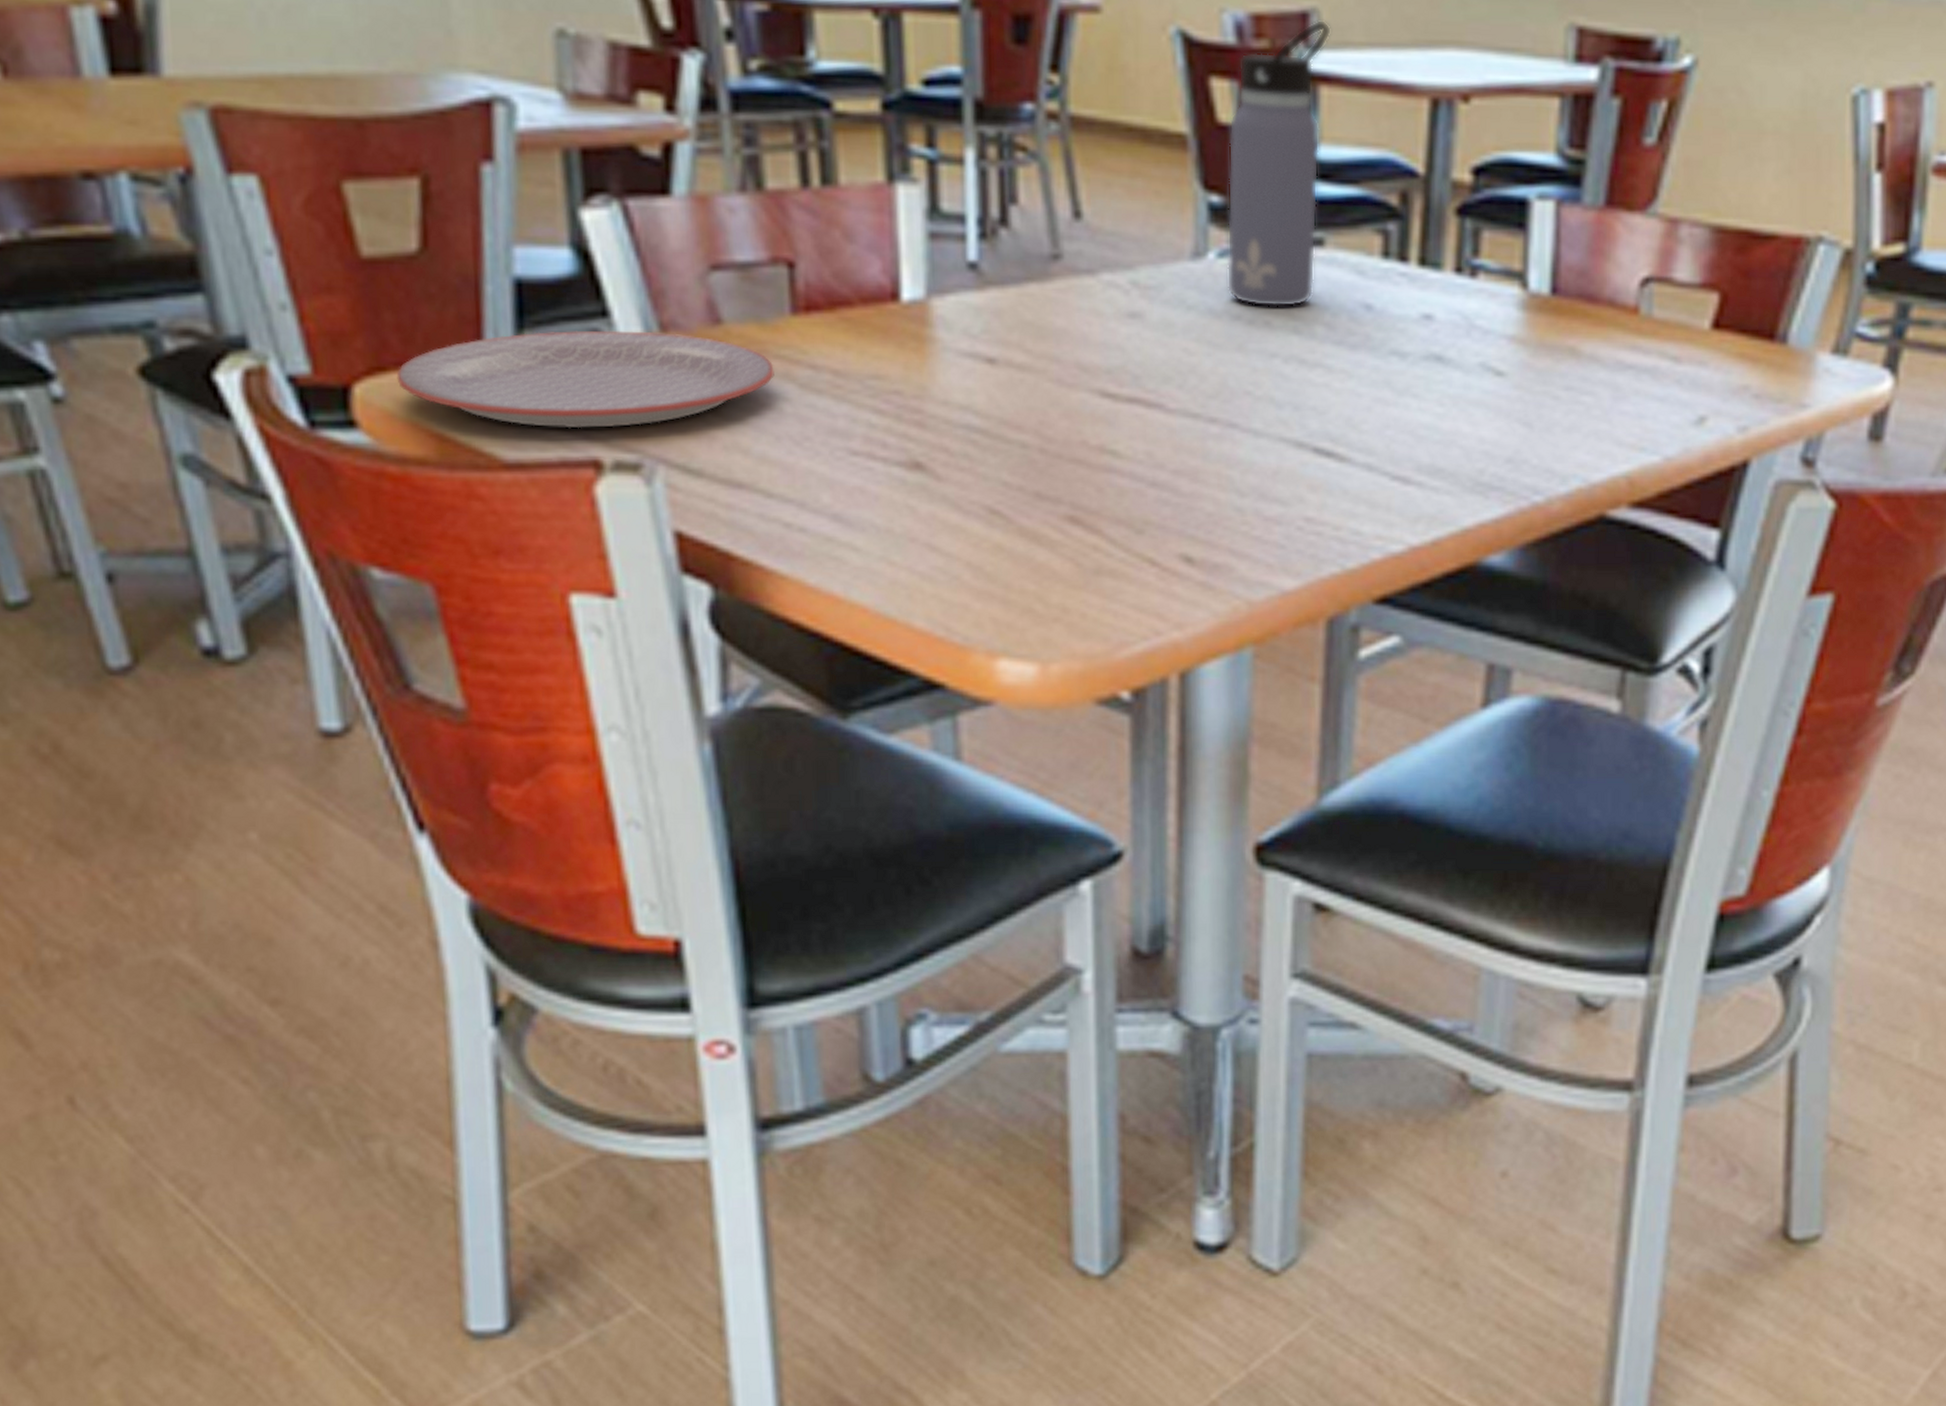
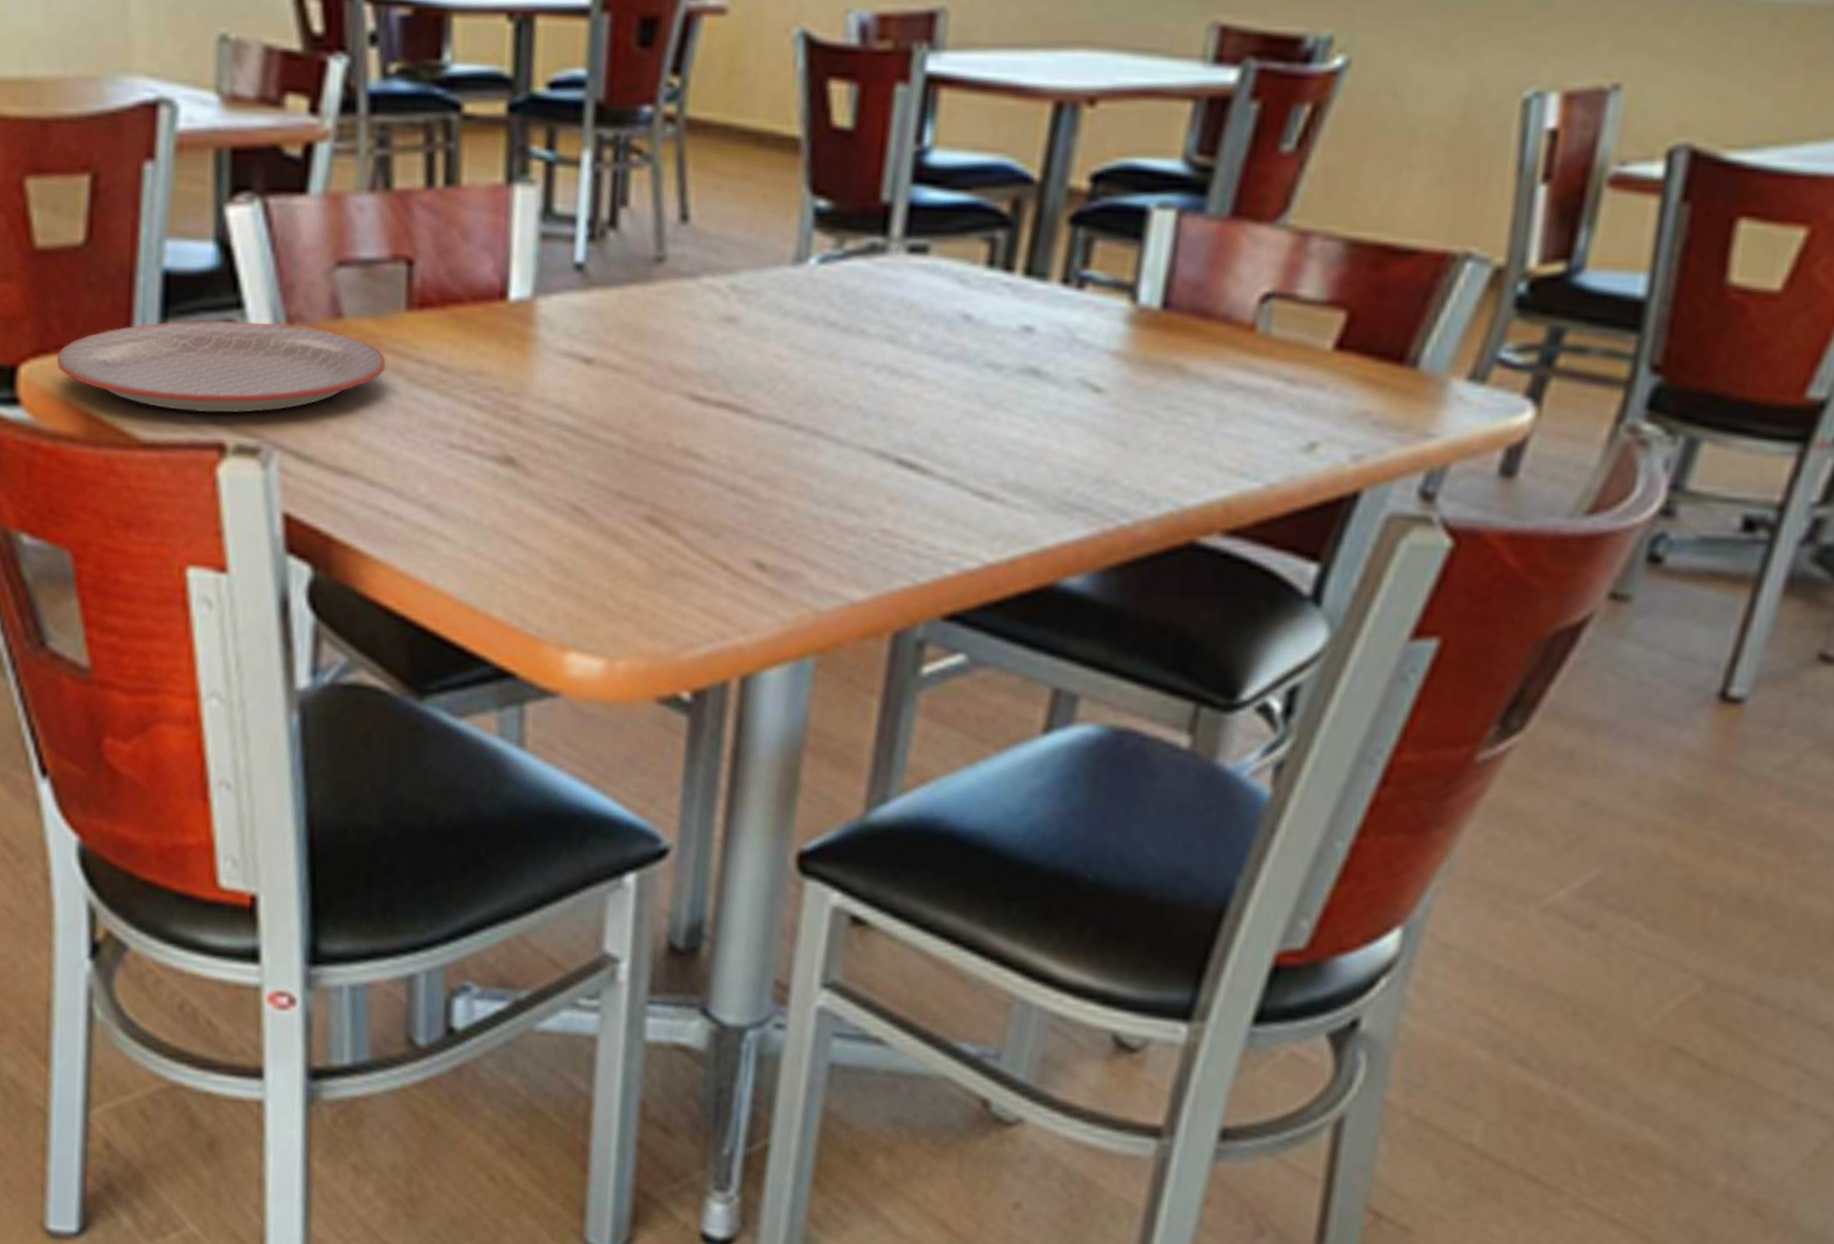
water bottle: present [1226,19,1332,307] -> none [825,19,959,316]

